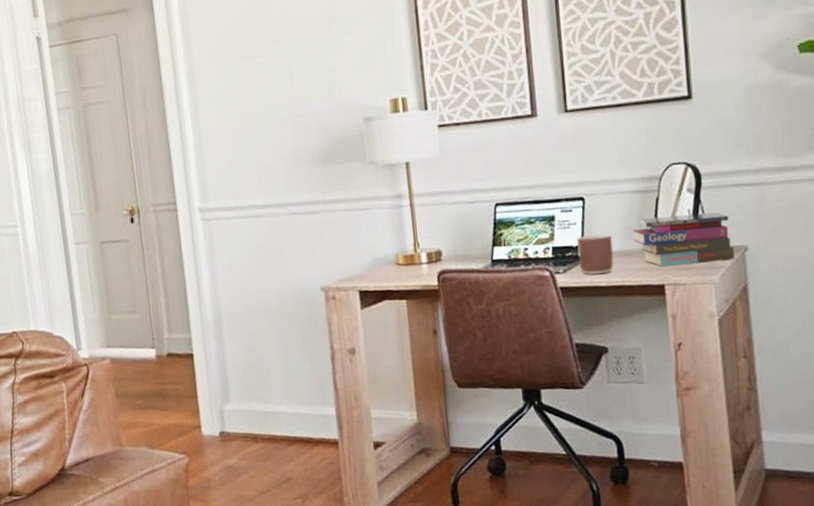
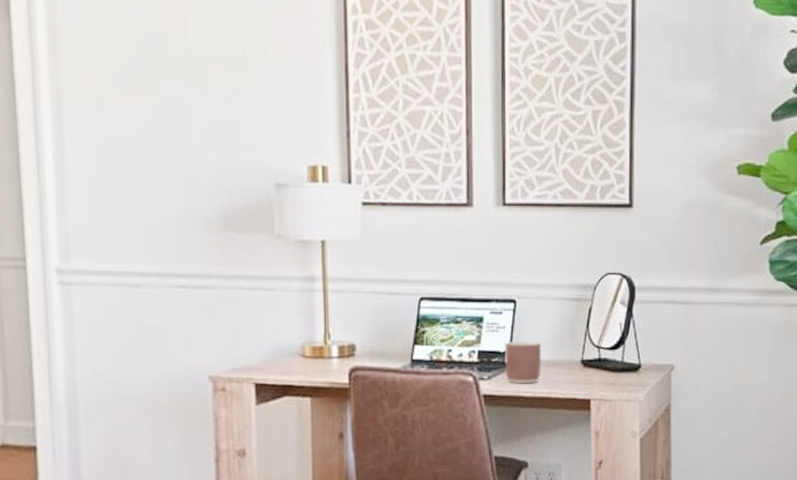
books: present [632,212,734,267] -> none [563,327,661,380]

